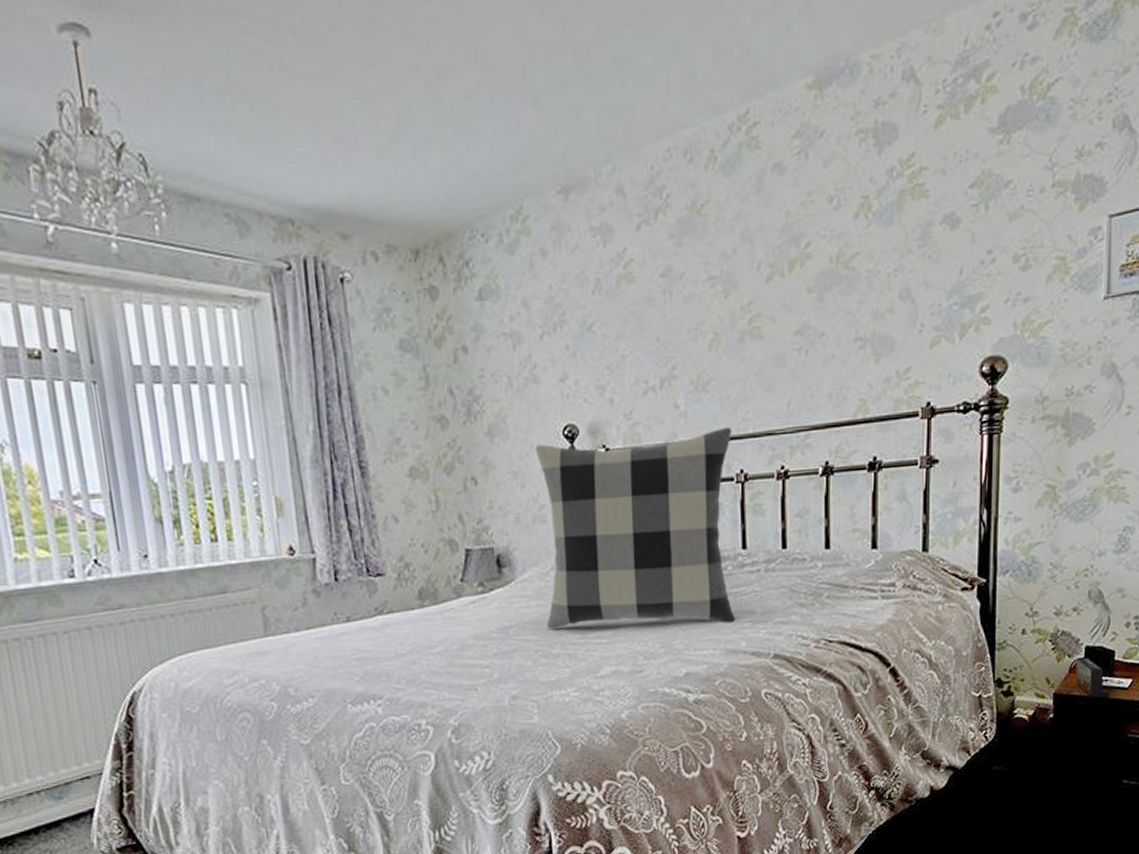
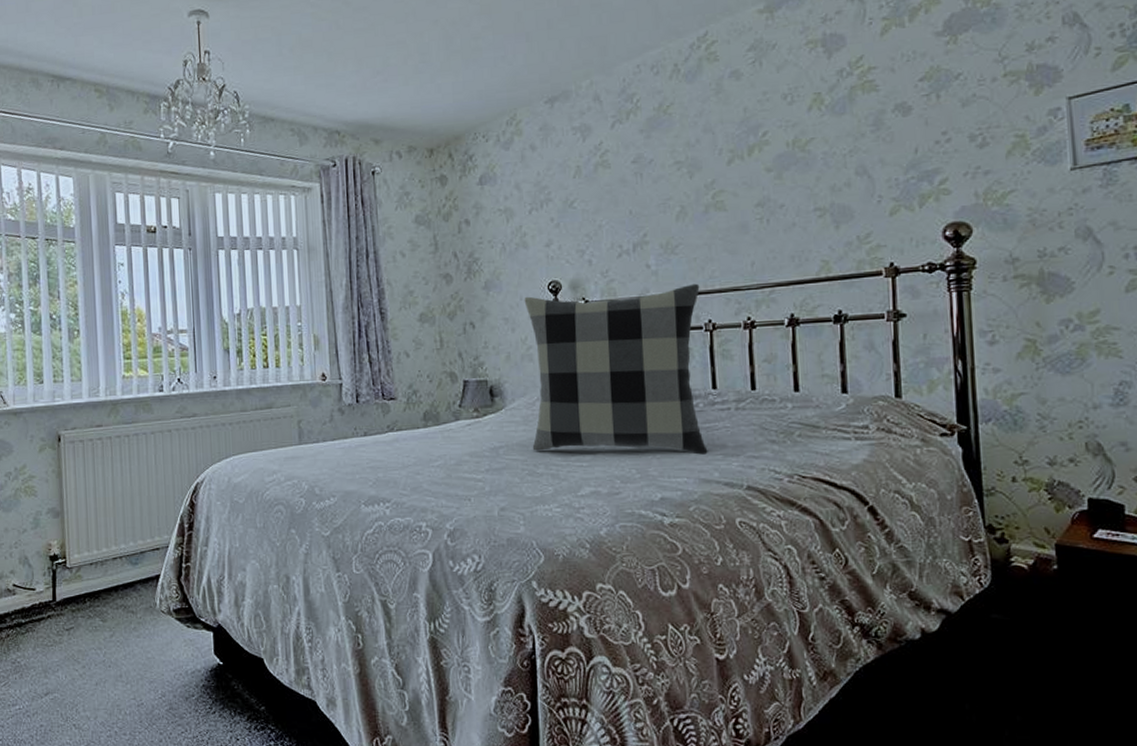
alarm clock: present [1075,657,1110,698] -> none [1078,510,1124,553]

